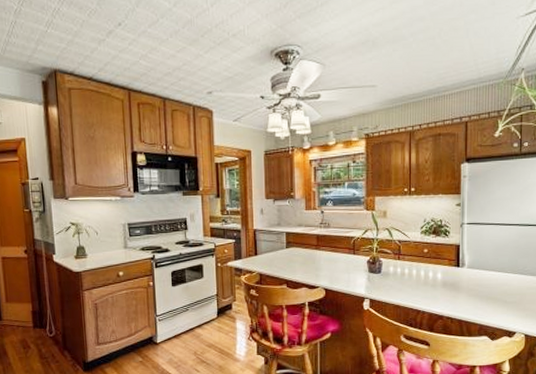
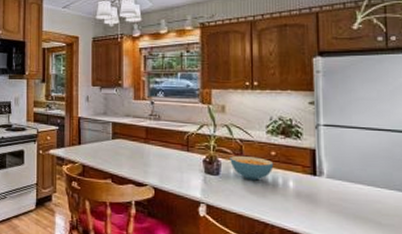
cereal bowl: none [390,254,426,275] -> present [230,155,274,181]

